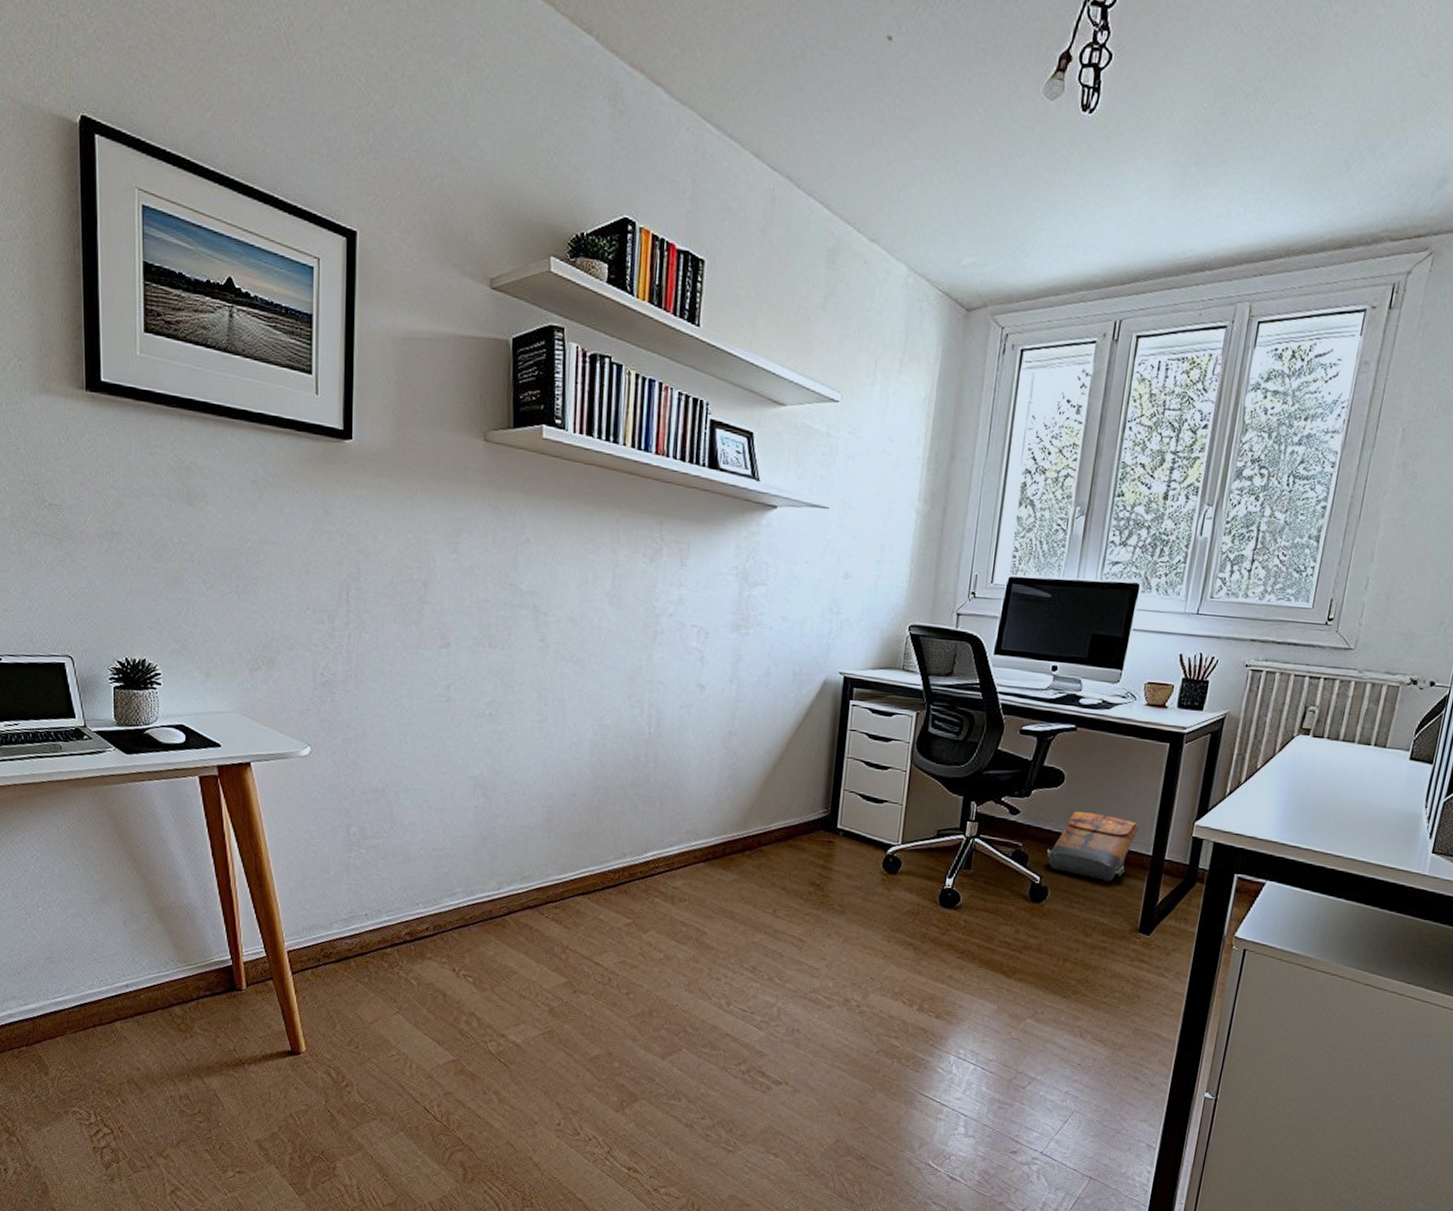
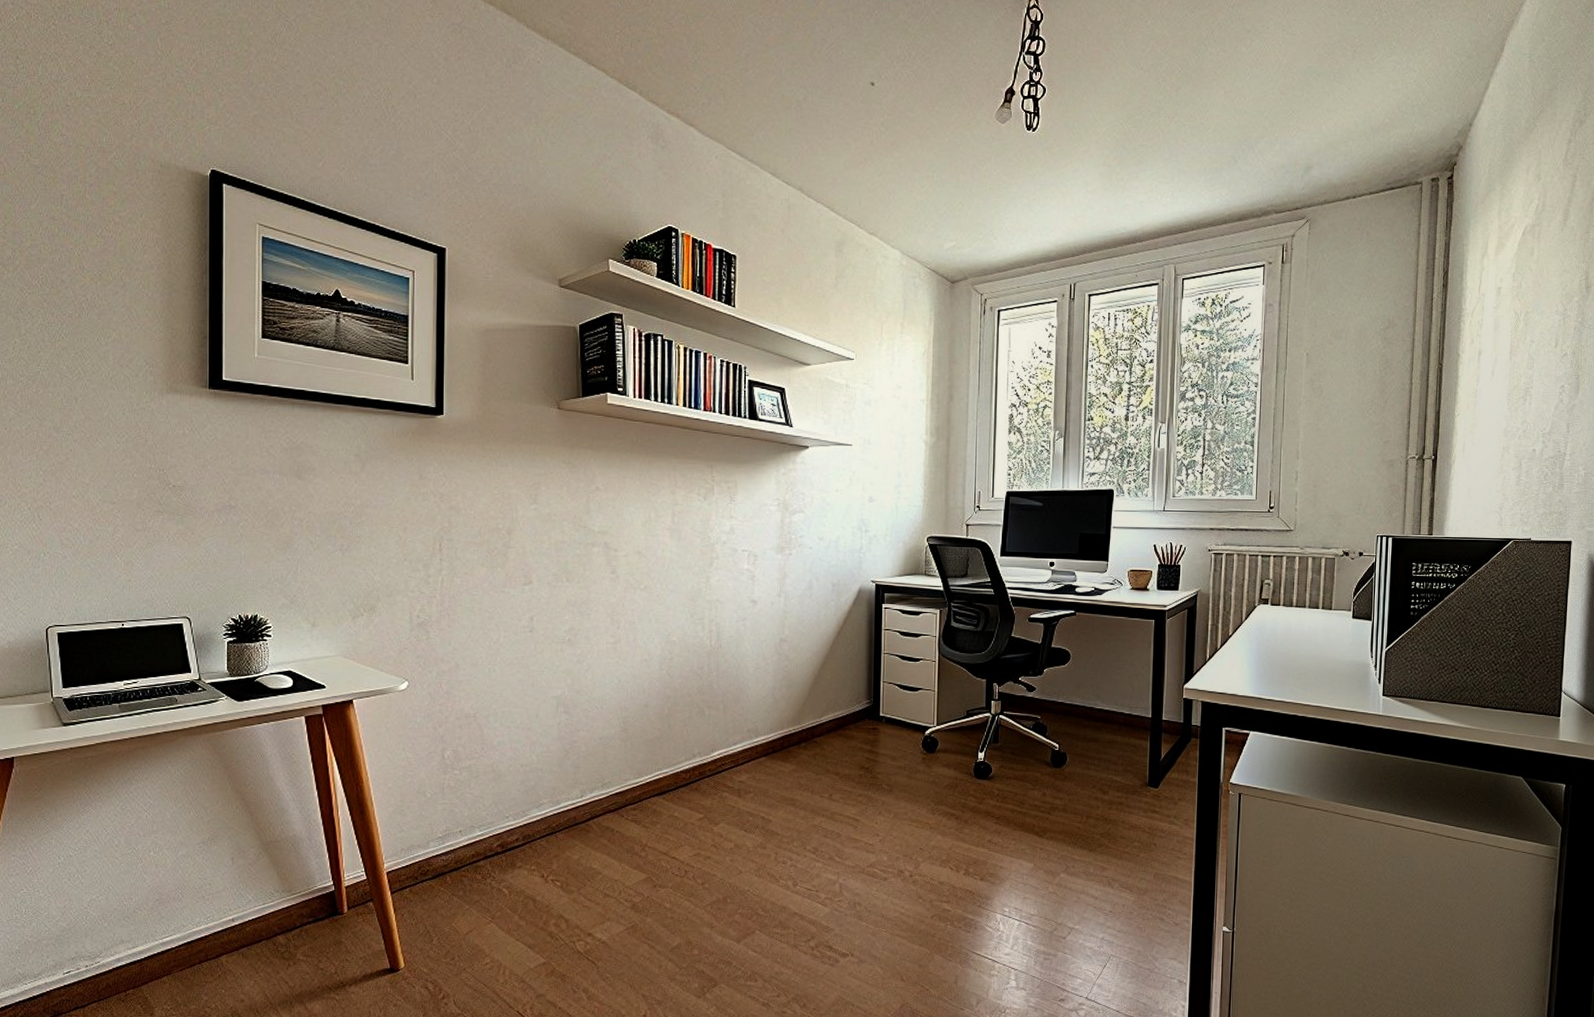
backpack: present [1047,811,1139,882] -> none [1063,685,1137,744]

